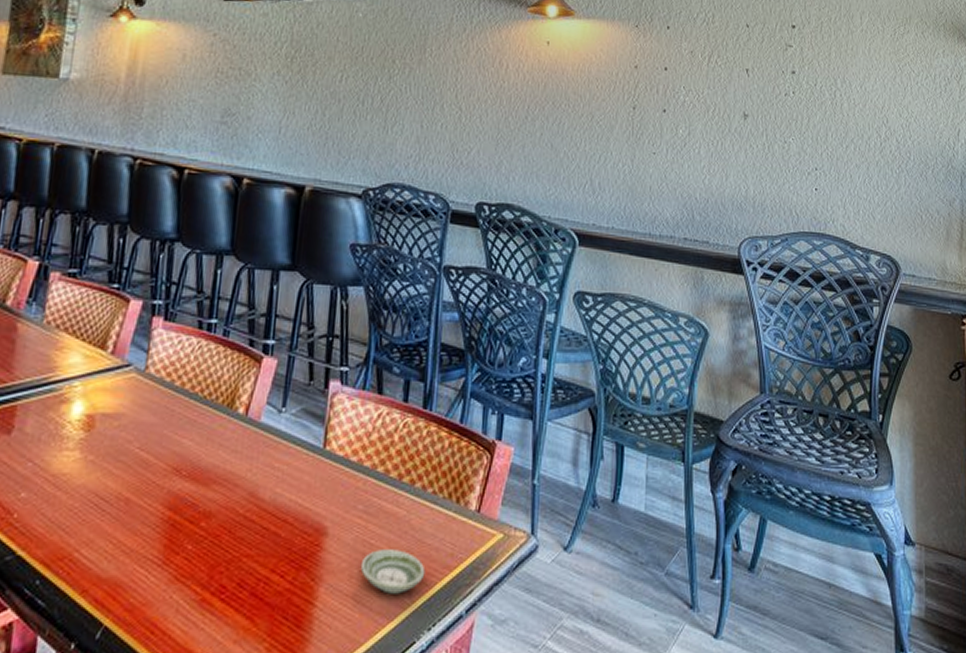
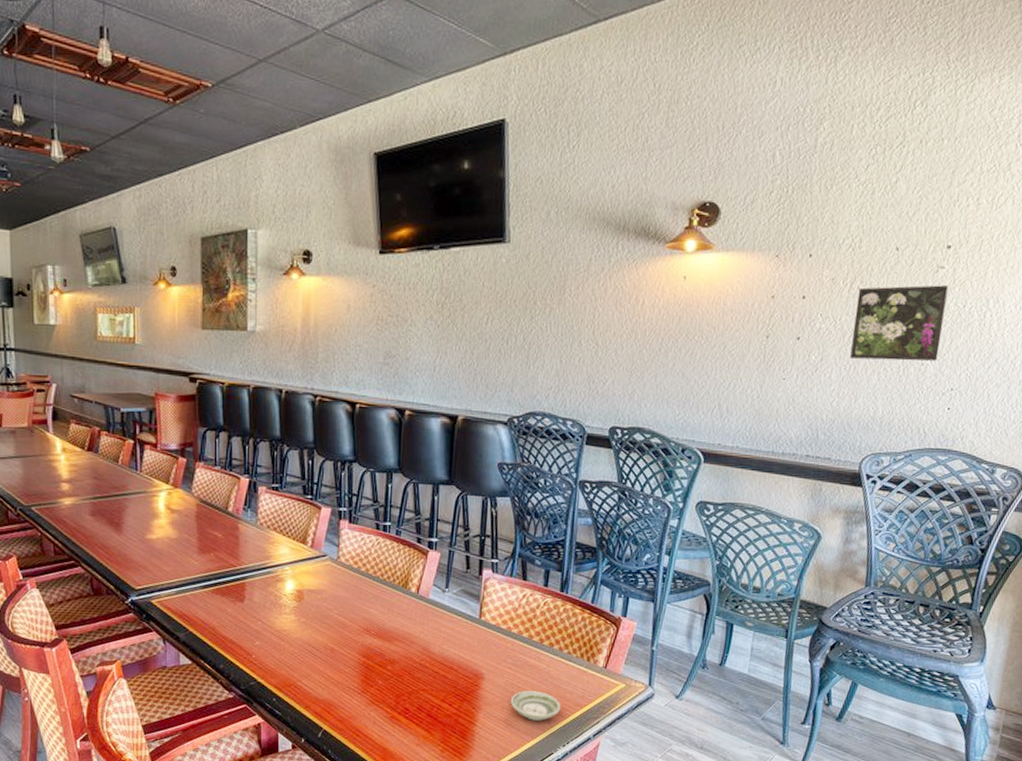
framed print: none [716,61,799,139] -> present [850,285,949,361]

